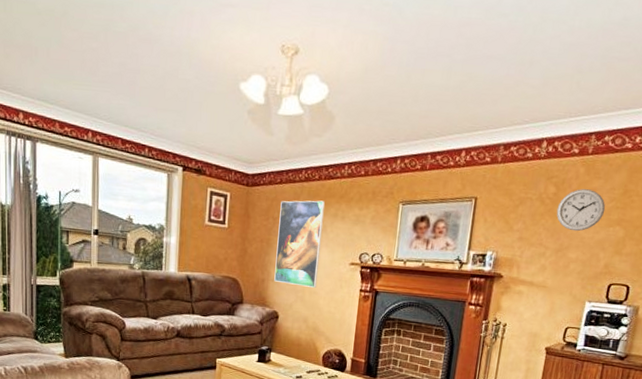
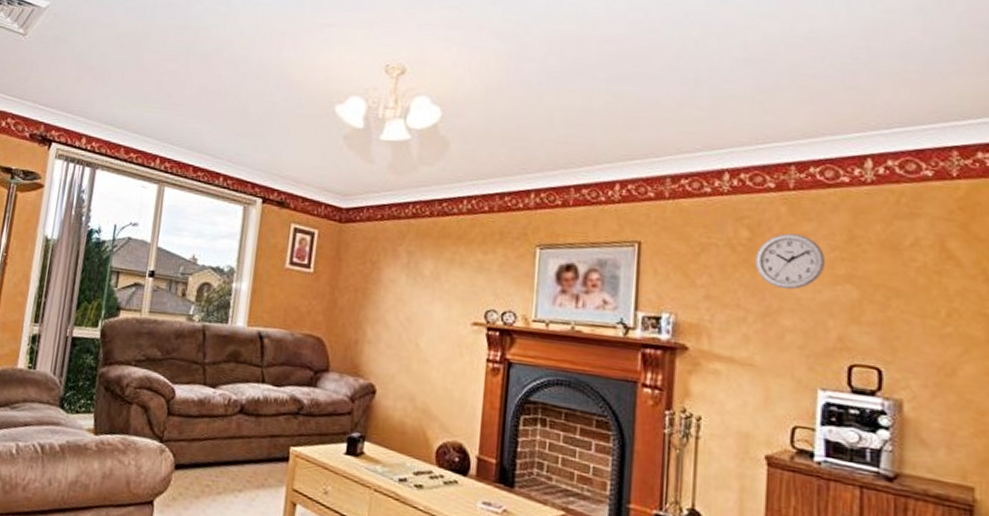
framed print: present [274,200,325,288] -> none [371,241,438,354]

